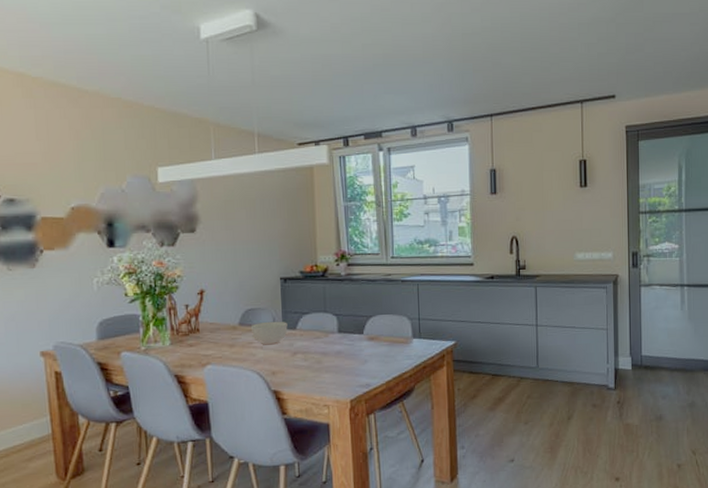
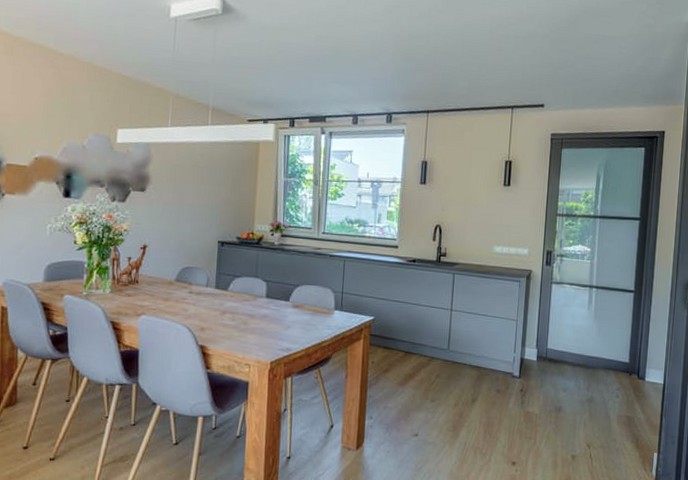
bowl: present [250,321,288,345] -> none [185,280,220,303]

